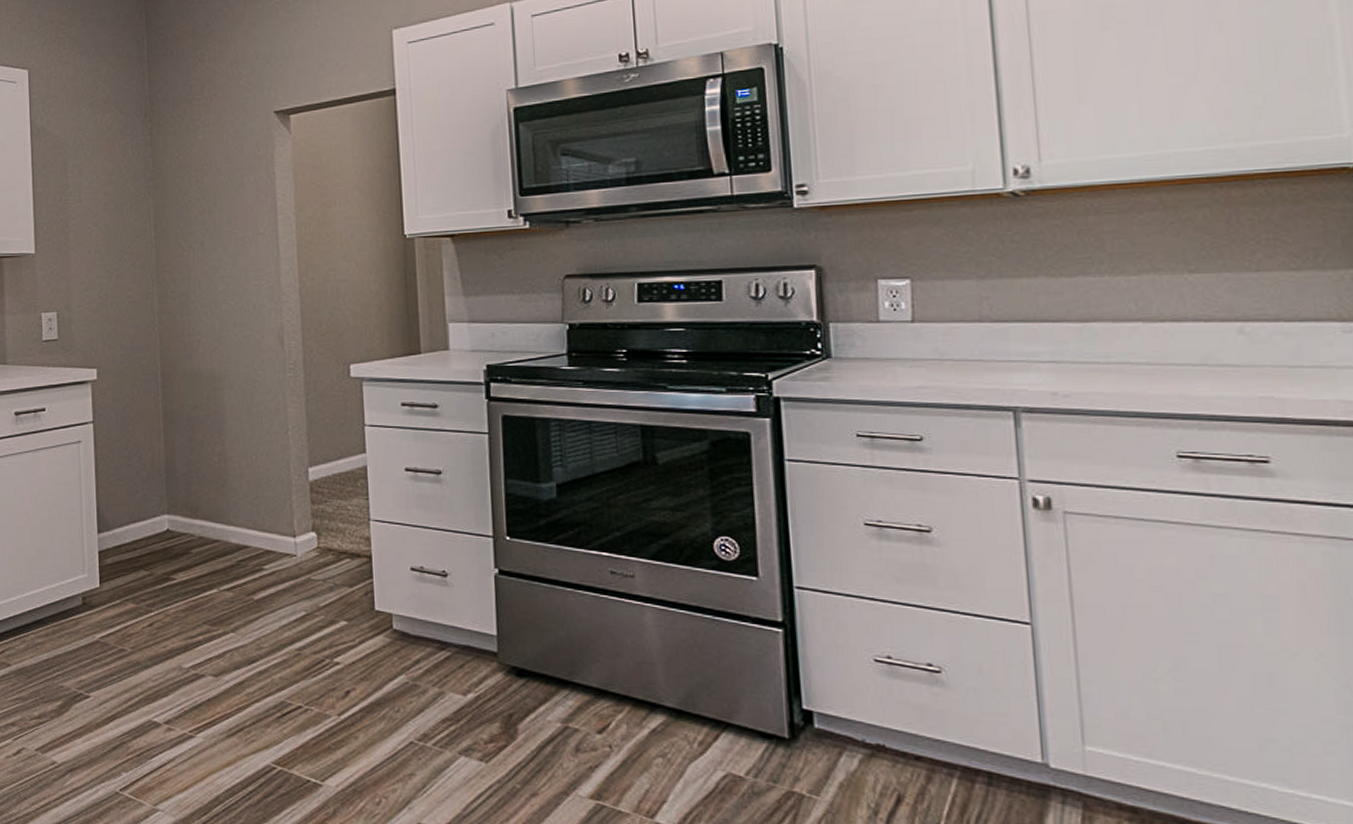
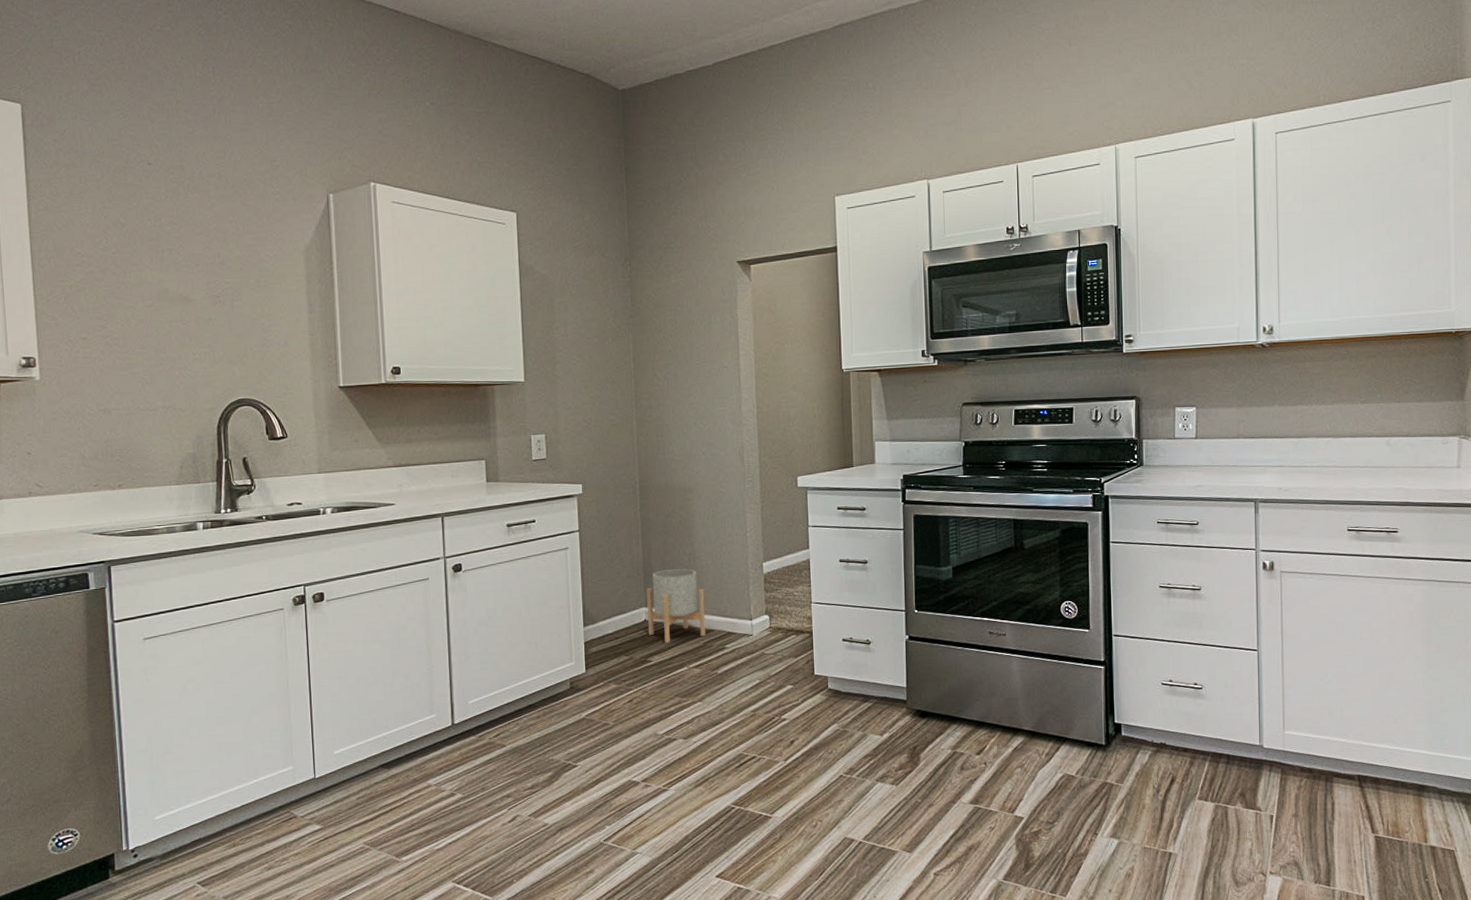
planter: none [170,471,240,559] -> present [647,569,706,643]

